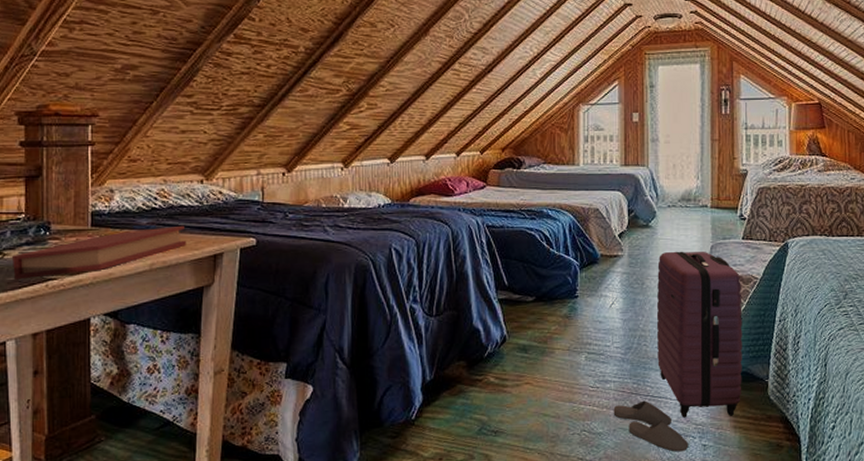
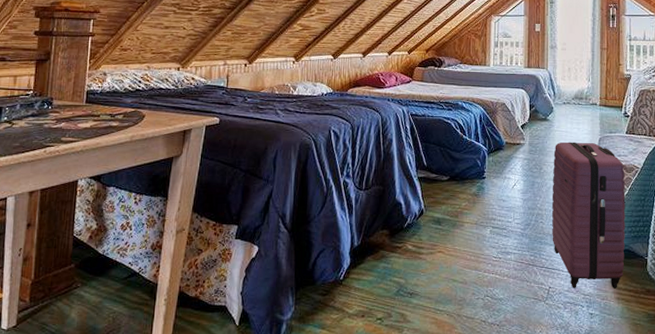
book: present [12,225,186,280] -> none [19,104,162,145]
slippers: present [613,400,689,452] -> none [513,271,578,319]

